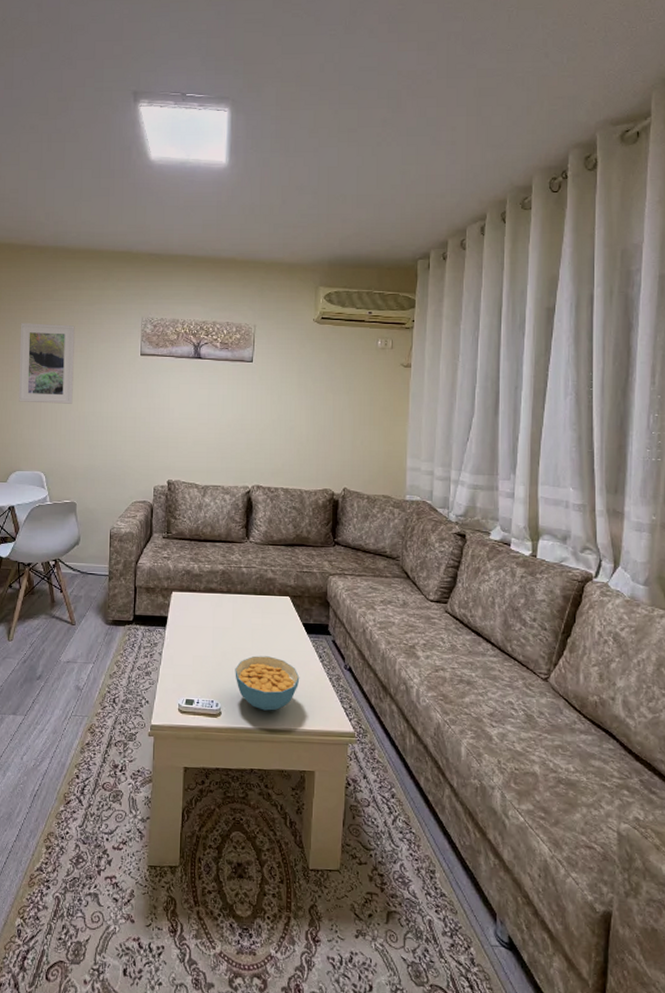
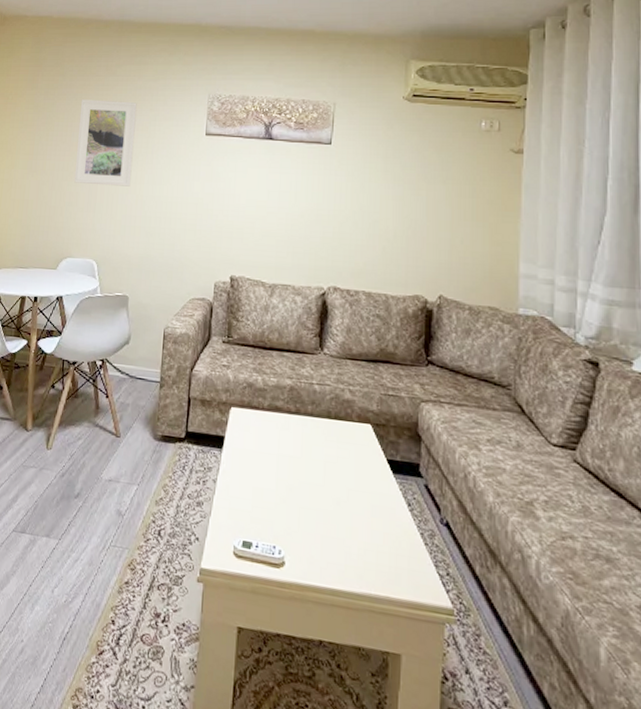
cereal bowl: present [235,655,300,711] -> none [302,494,383,568]

